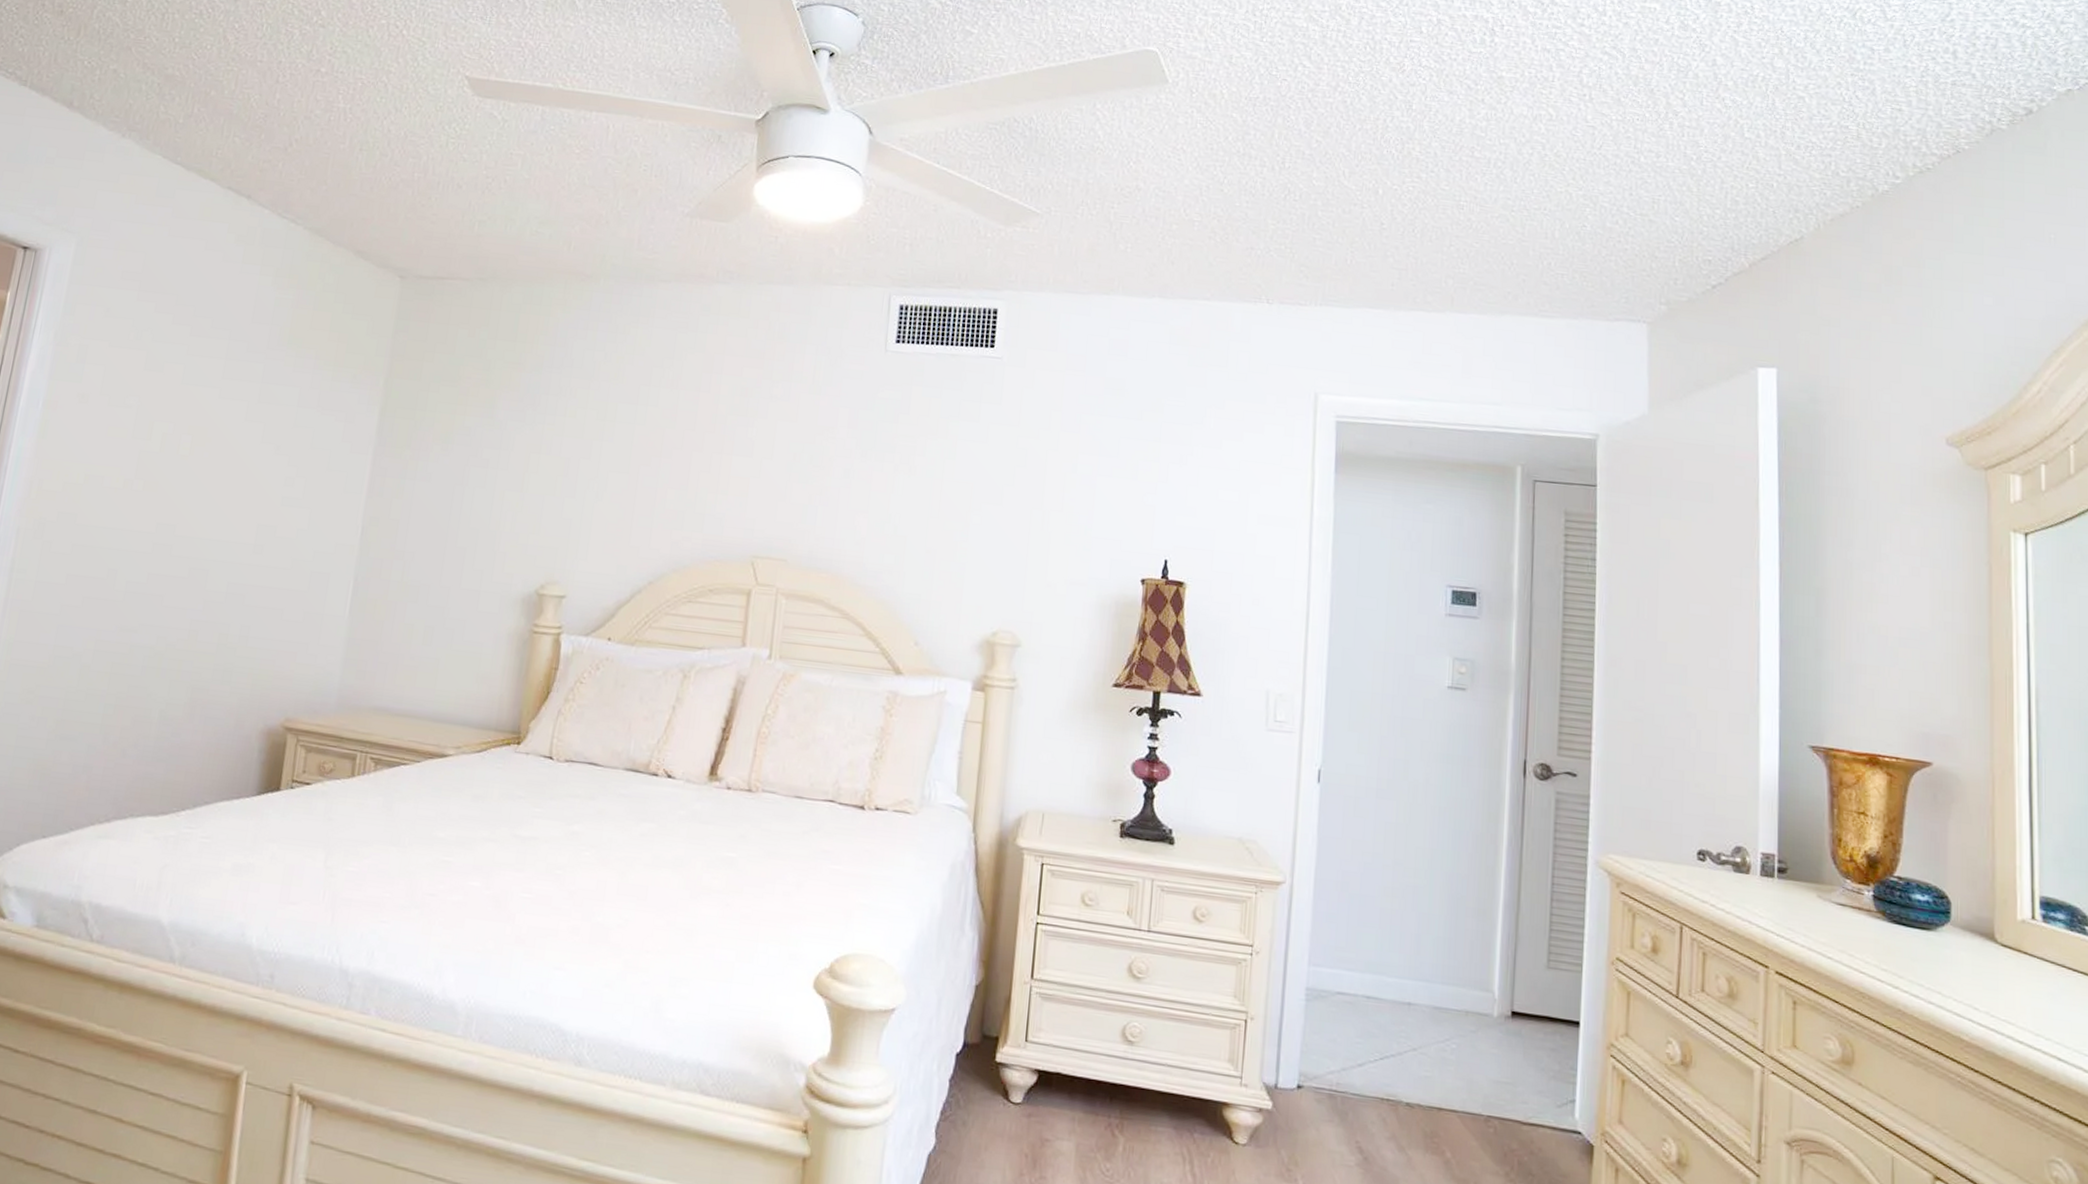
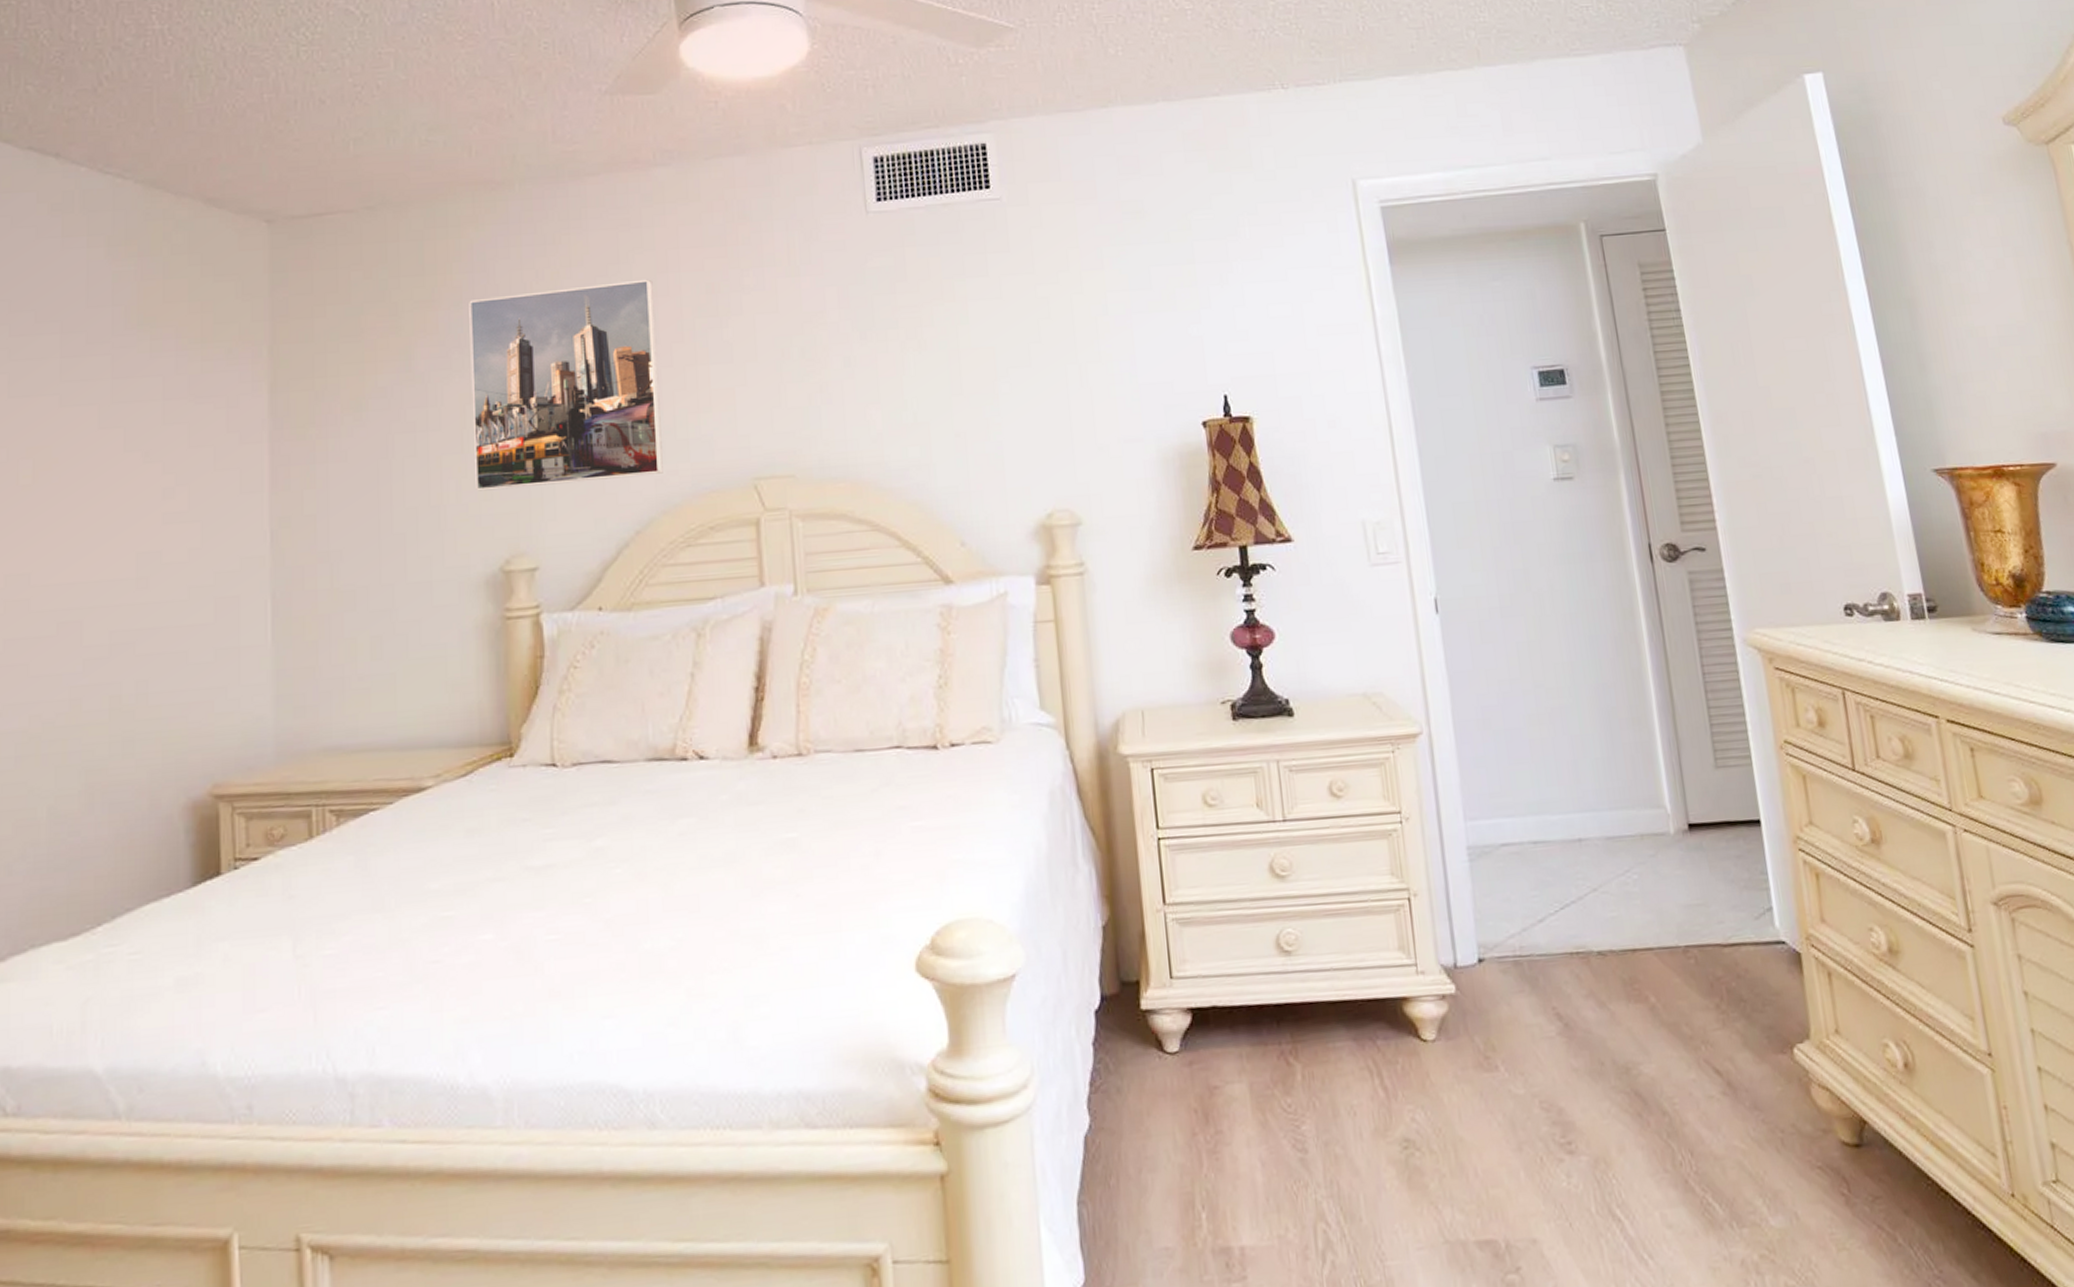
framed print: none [527,368,698,538] -> present [469,279,663,491]

